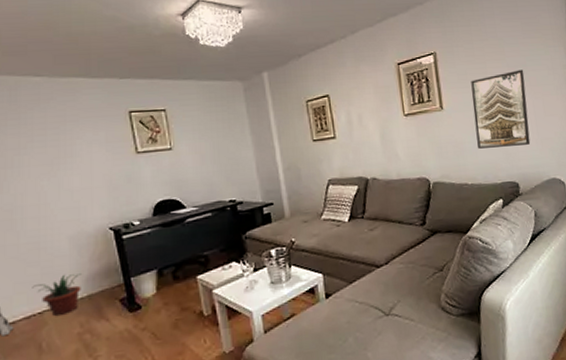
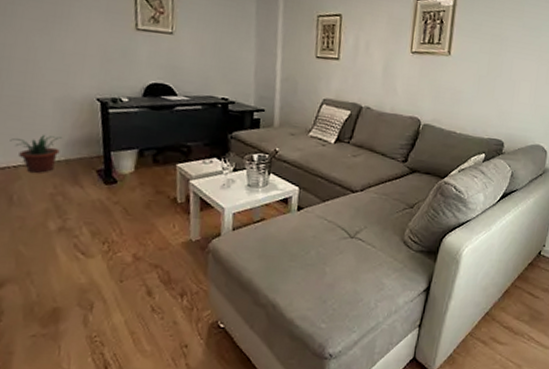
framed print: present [471,69,531,149] -> none [474,32,538,108]

